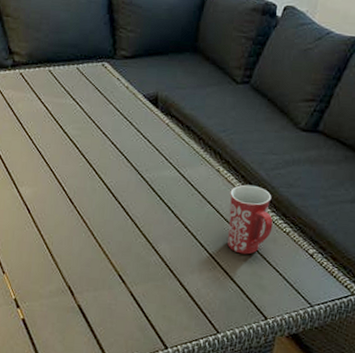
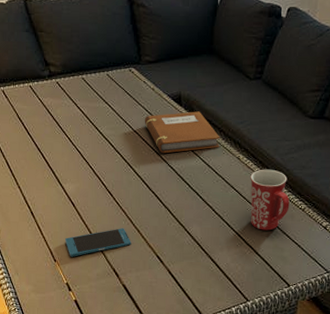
smartphone: none [16,240,91,270] -> present [64,228,132,257]
notebook: none [114,115,199,160] -> present [144,111,220,153]

